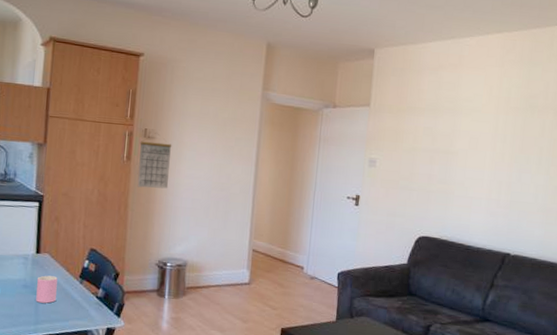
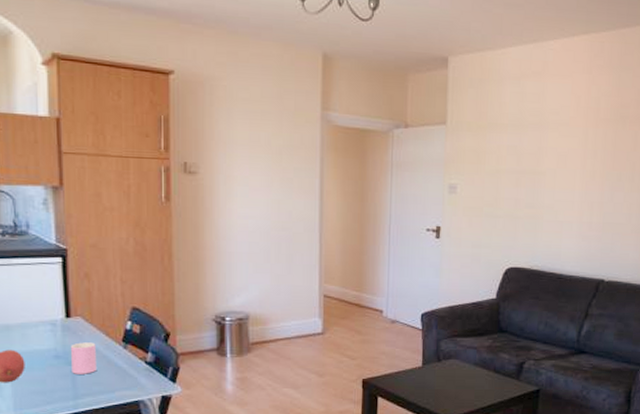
calendar: present [137,134,172,189] -> none [179,168,219,233]

